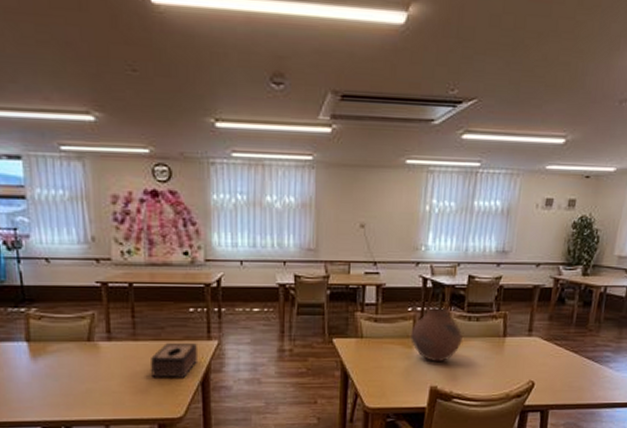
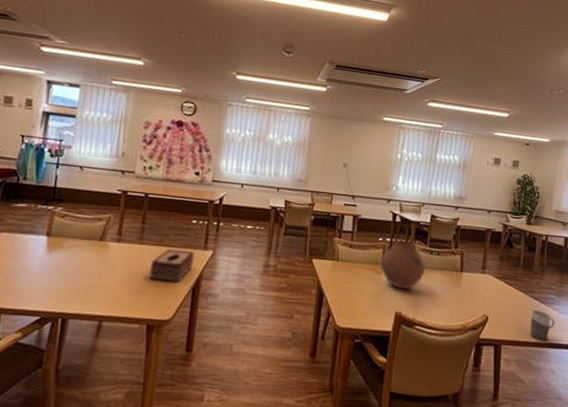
mug: none [581,369,609,402] -> present [530,309,555,341]

